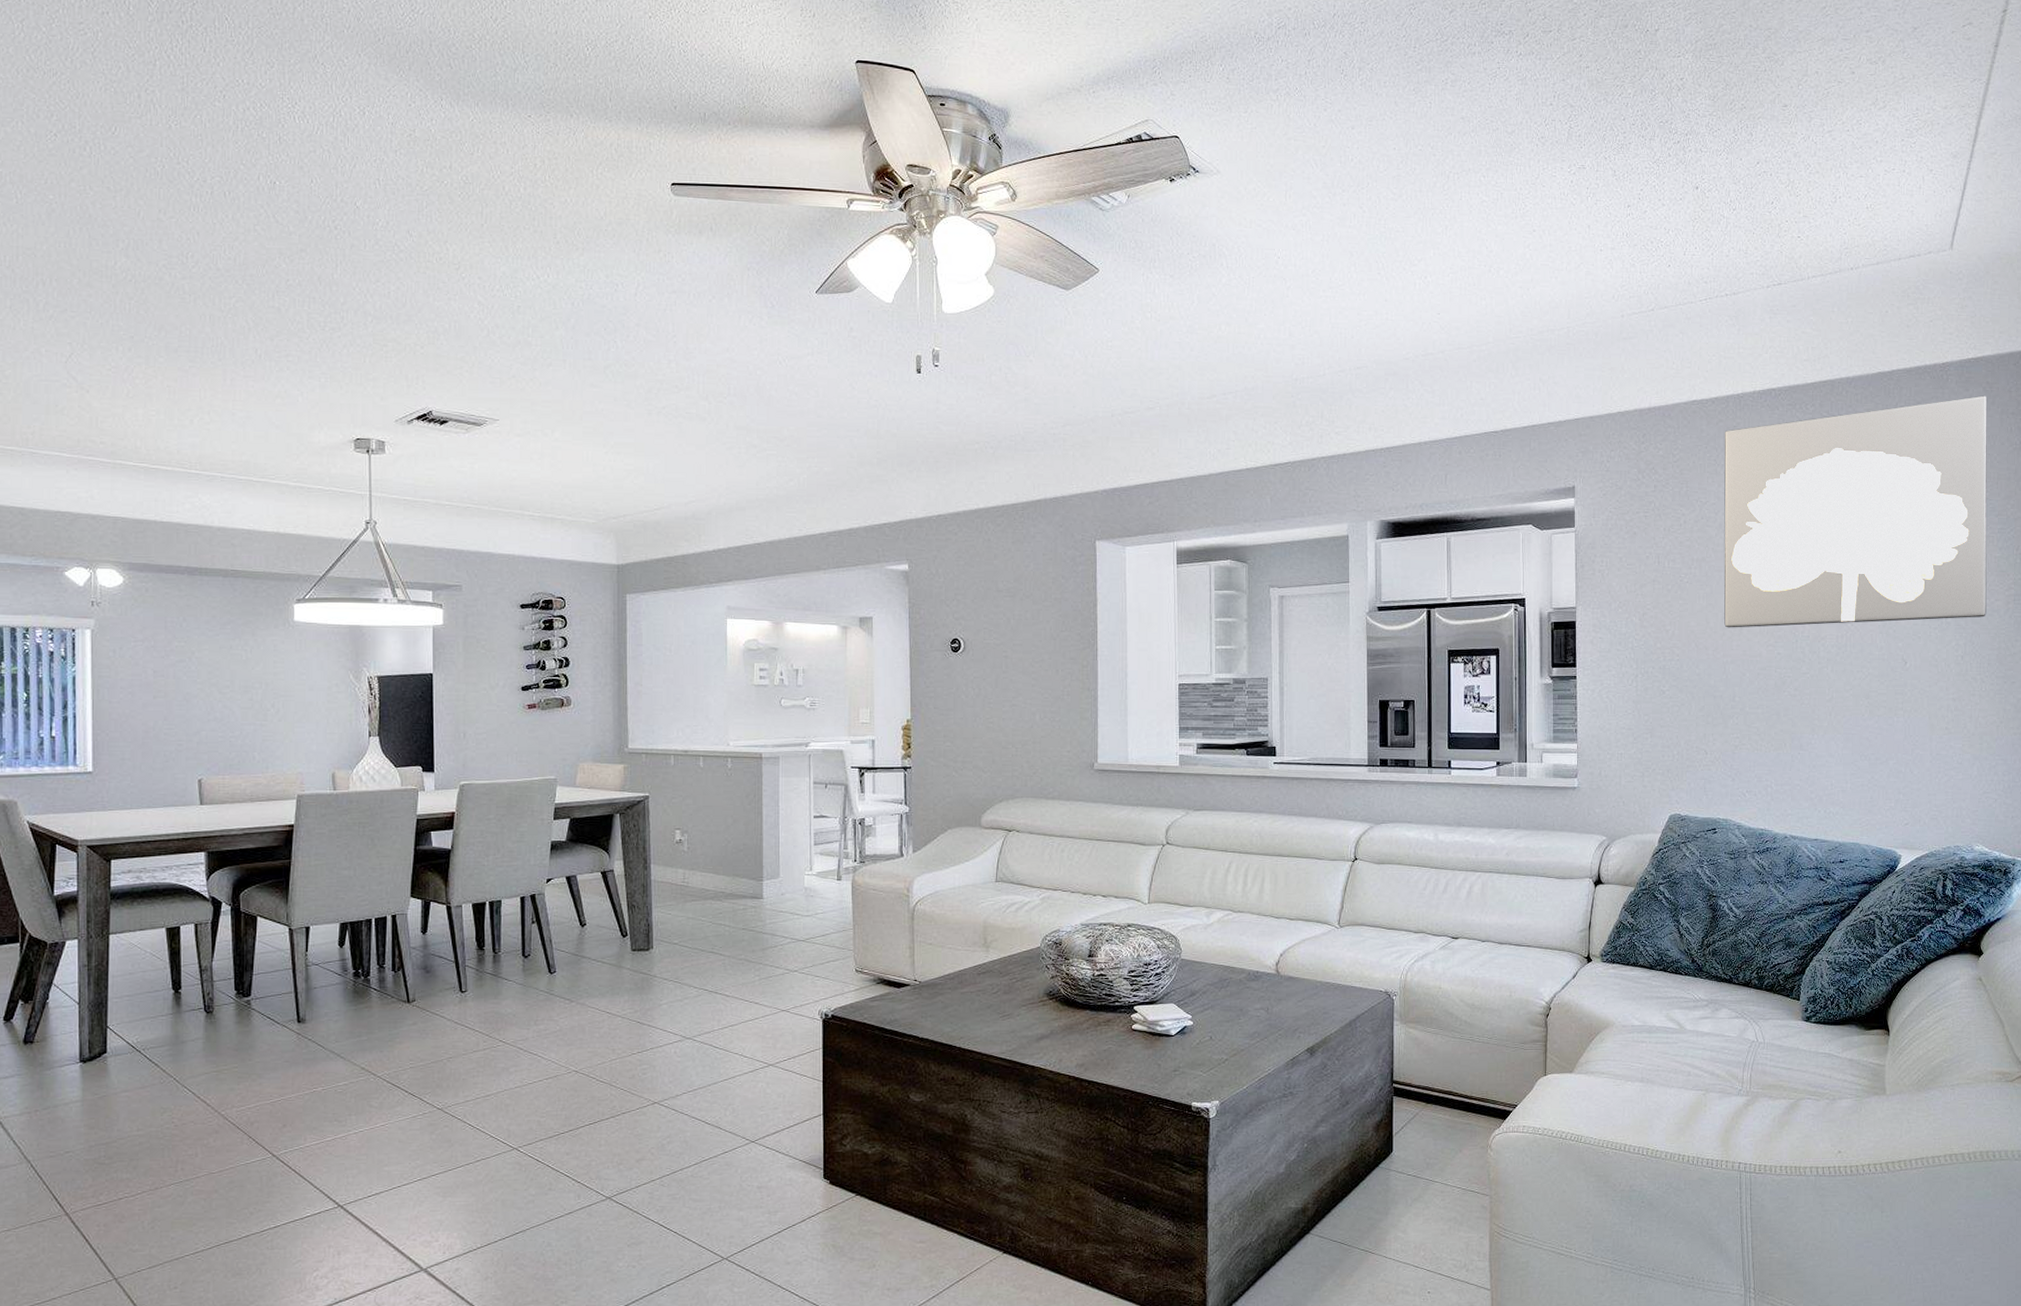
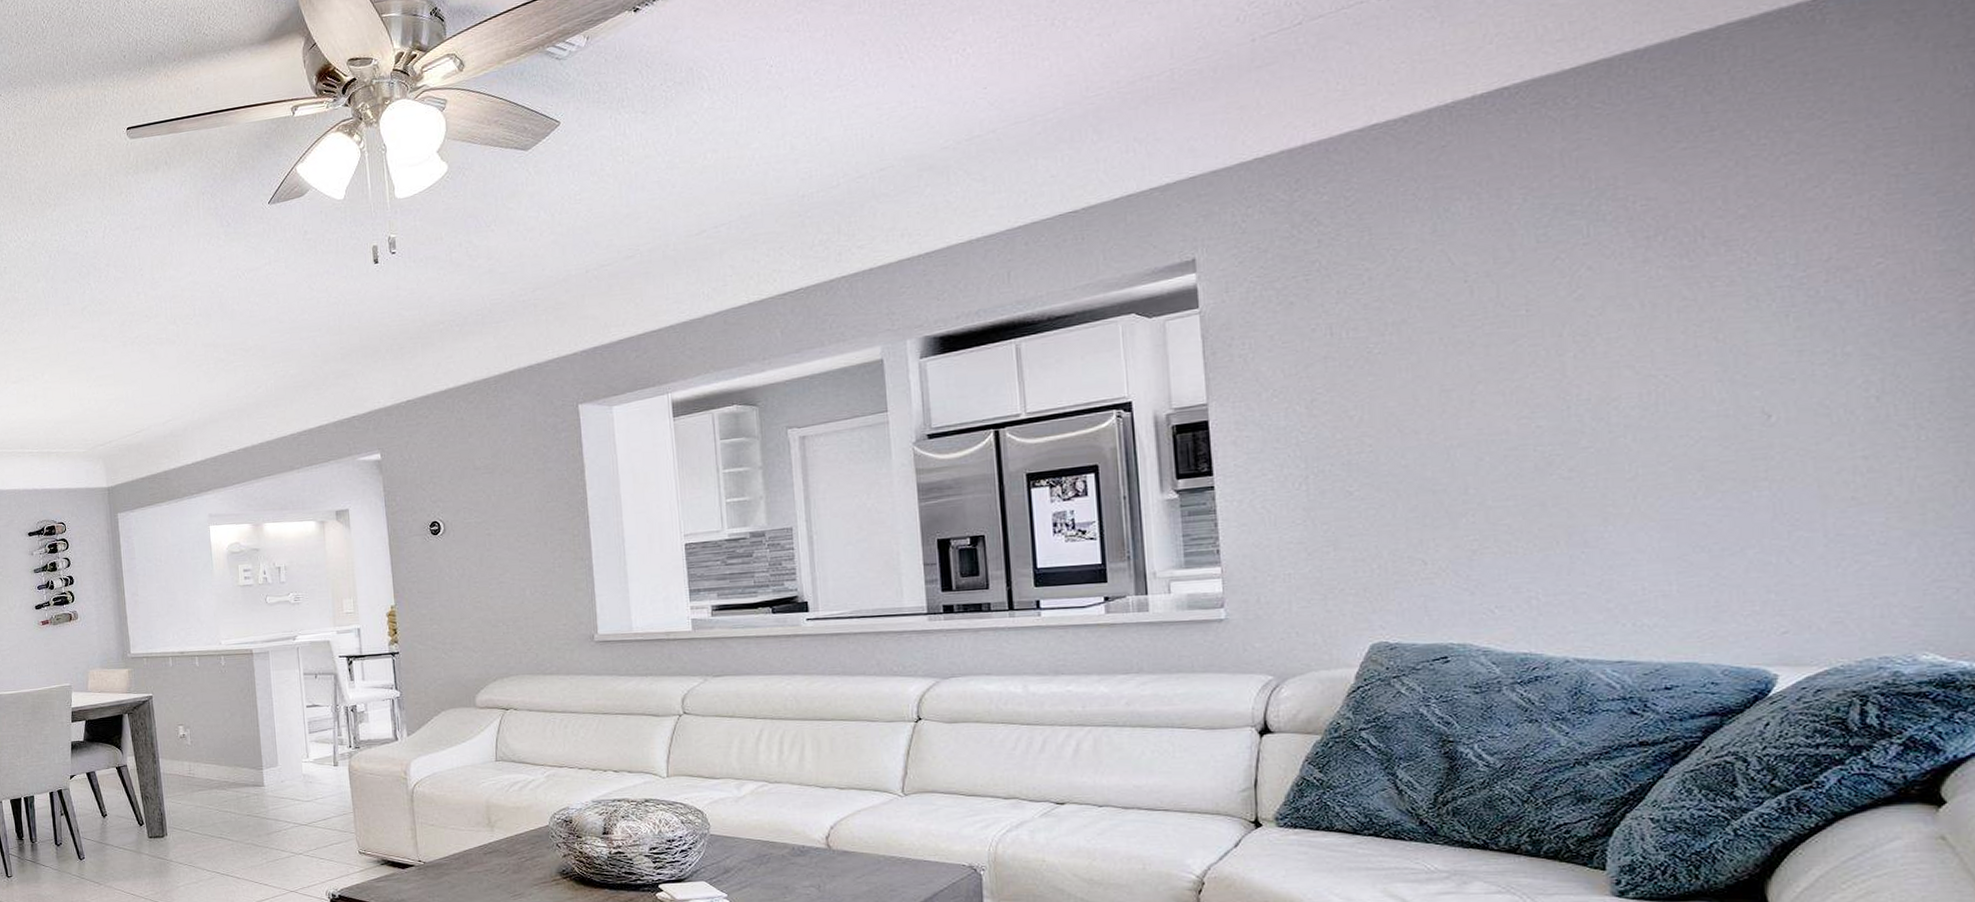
wall art: present [1724,395,1987,628] -> none [1428,30,1922,403]

